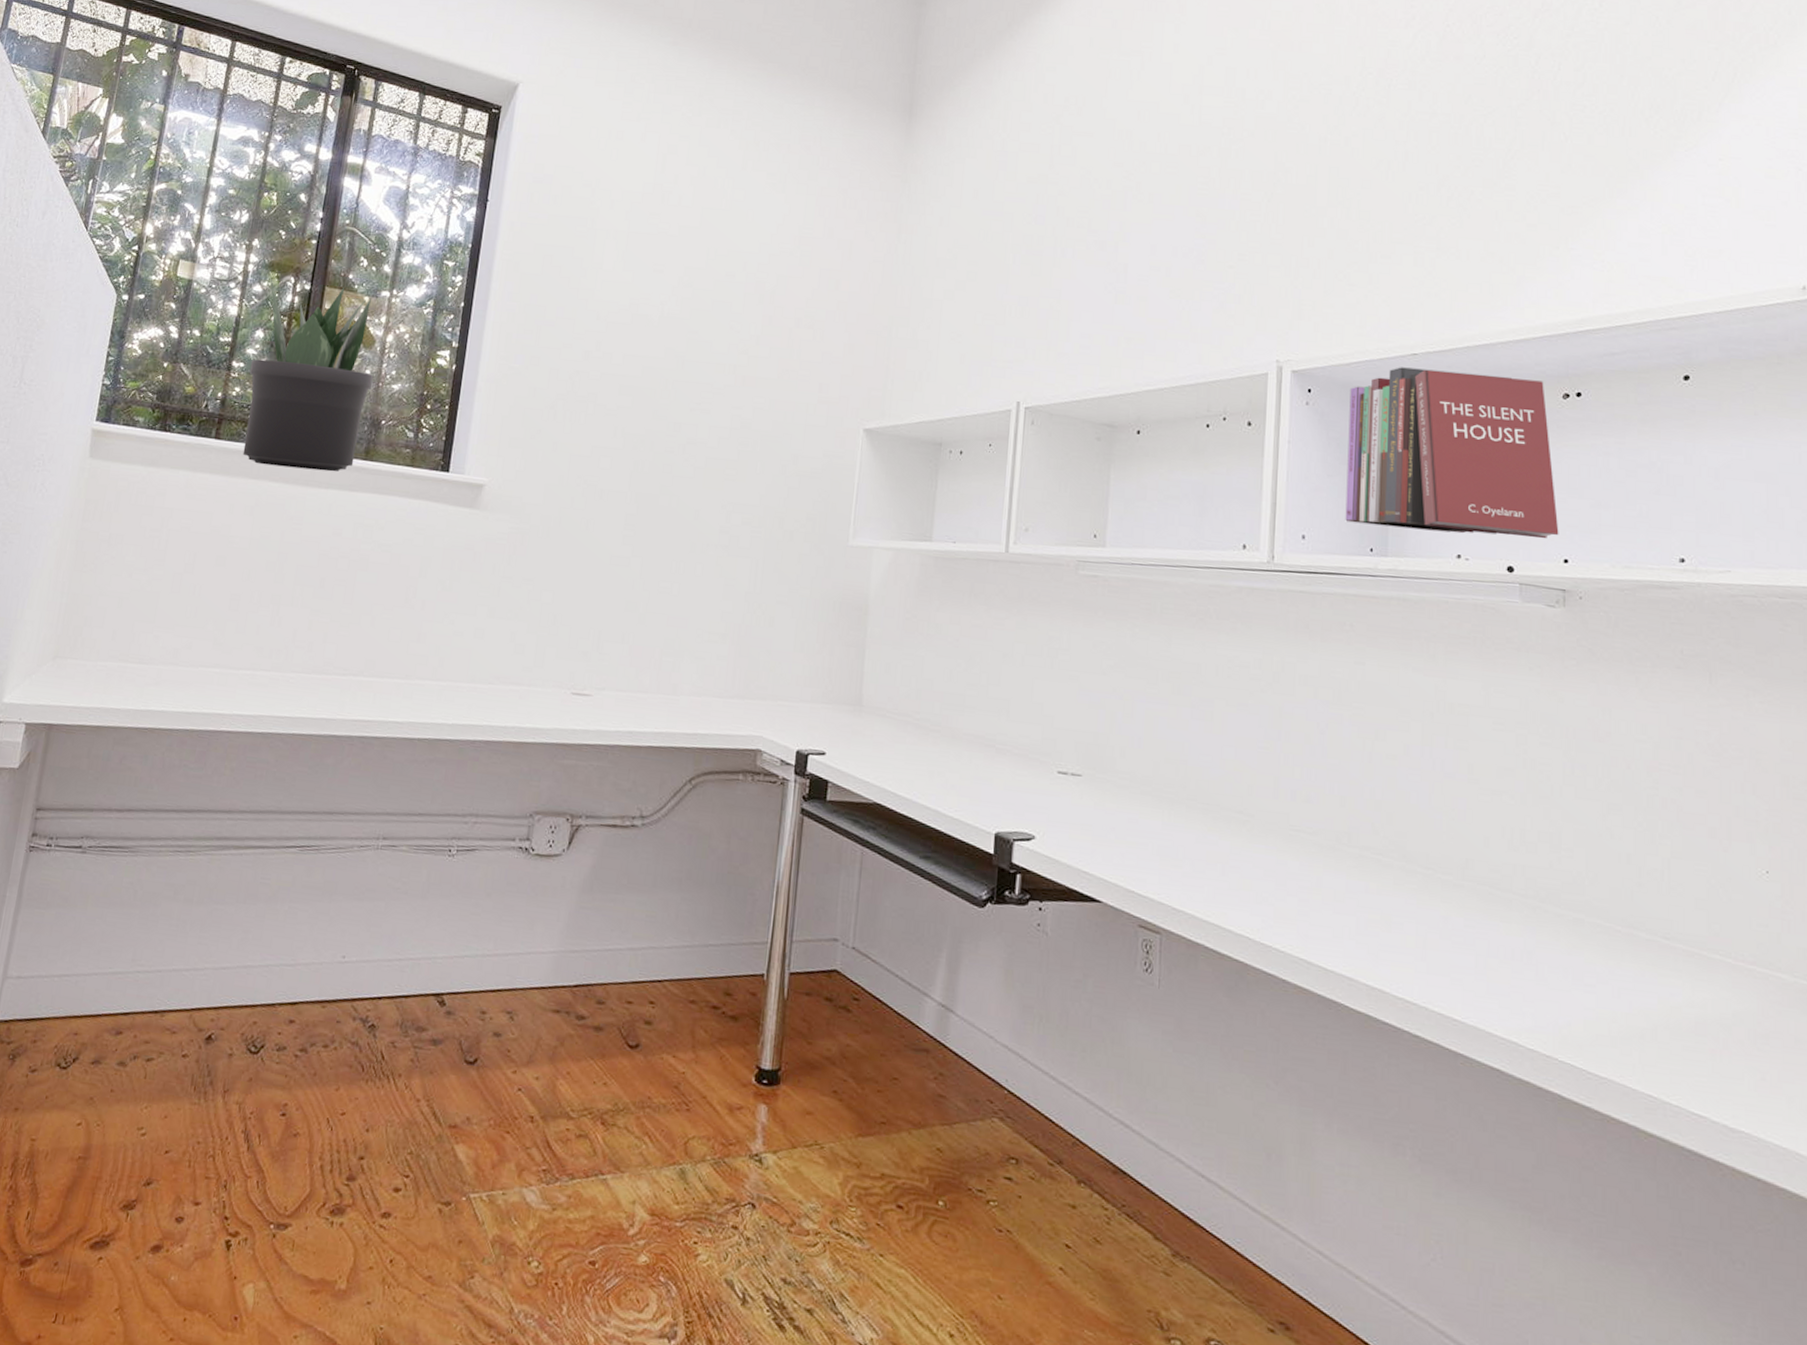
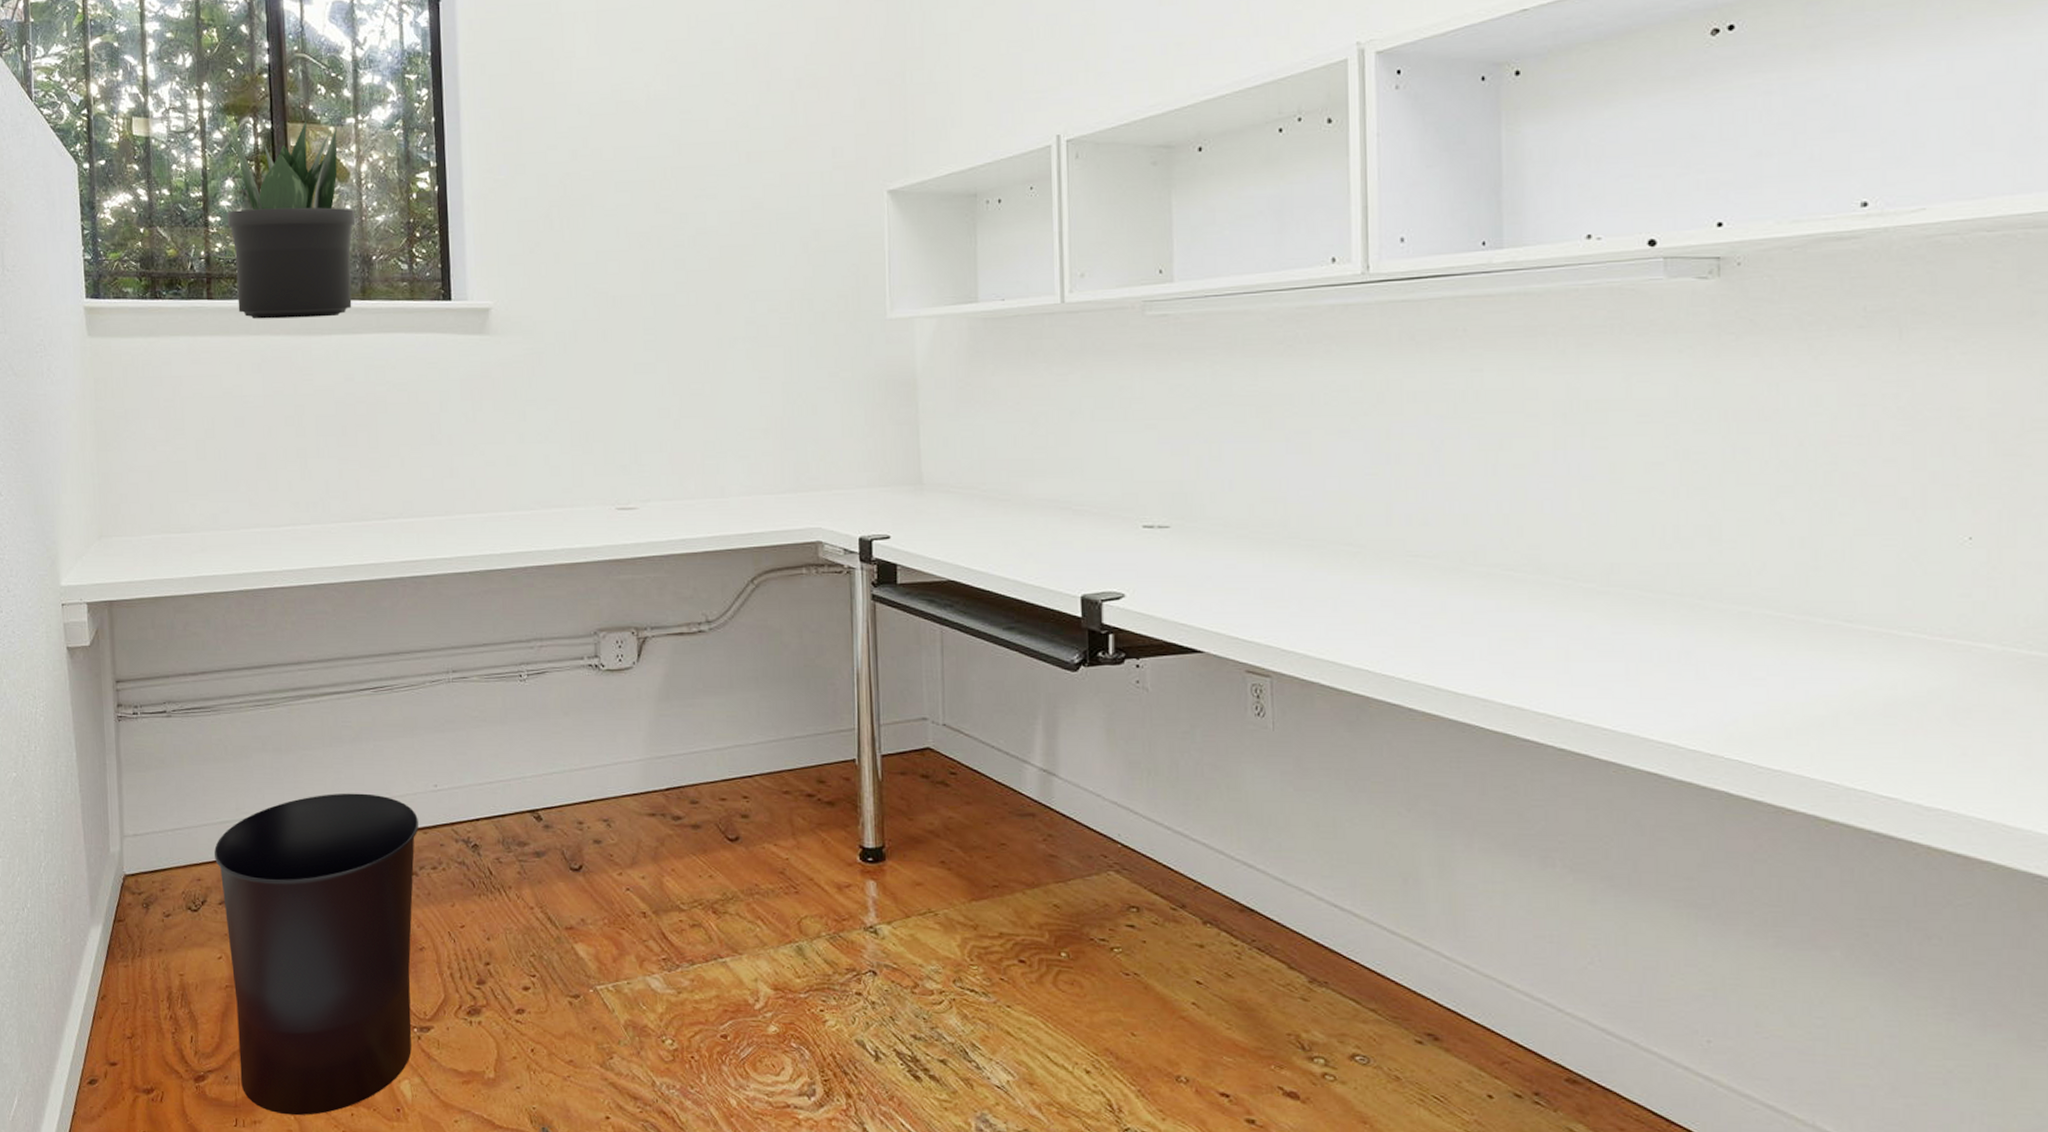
waste bin: none [70,953,319,1317] -> present [214,793,419,1116]
books: present [1345,367,1559,539] -> none [1448,18,1711,216]

